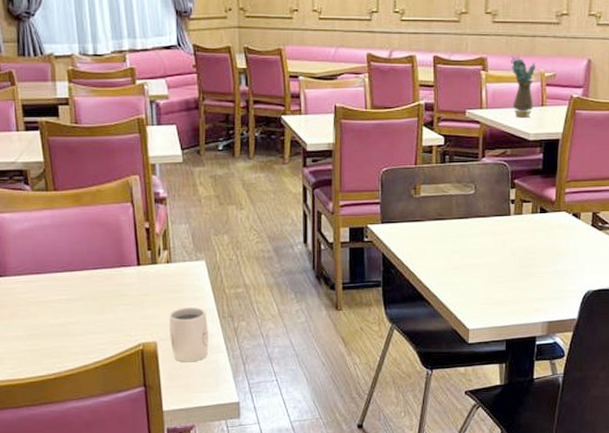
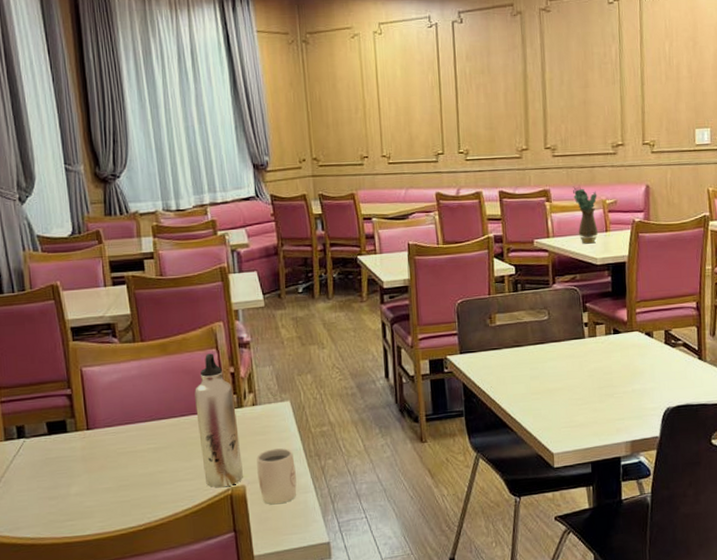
water bottle: none [108,207,155,343] -> present [194,353,243,488]

